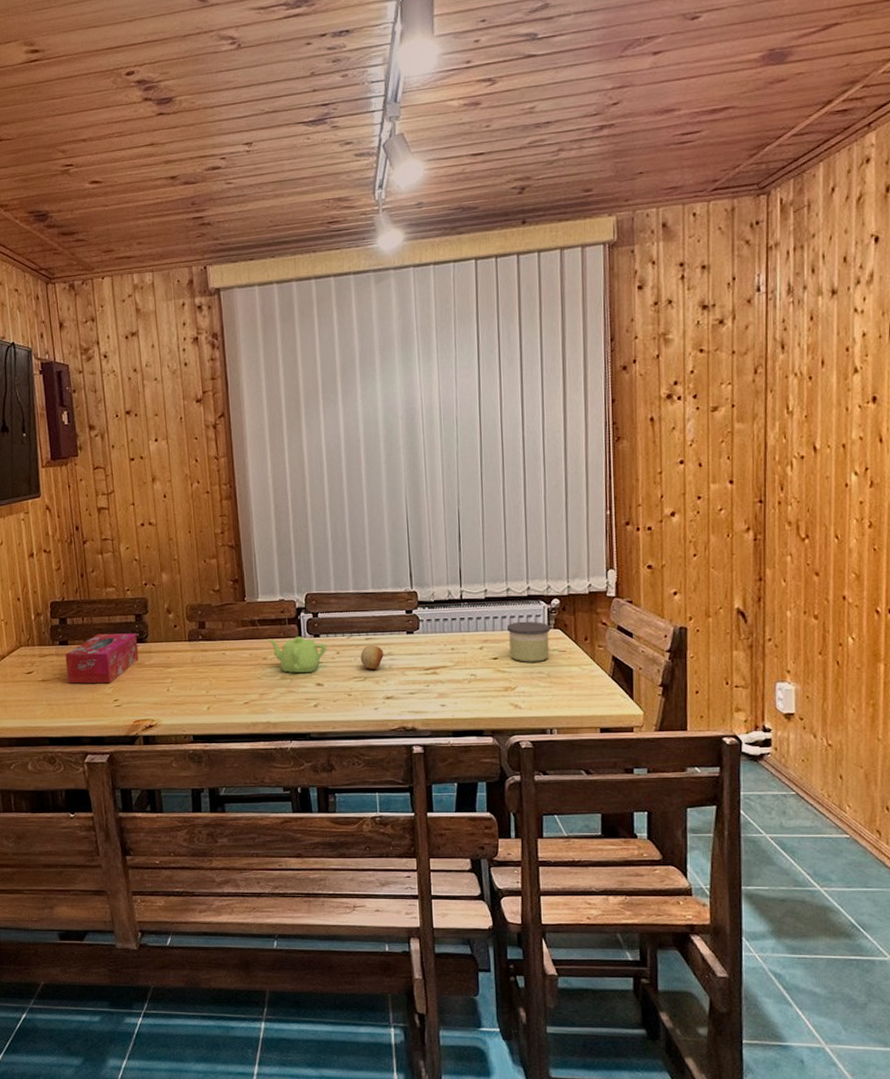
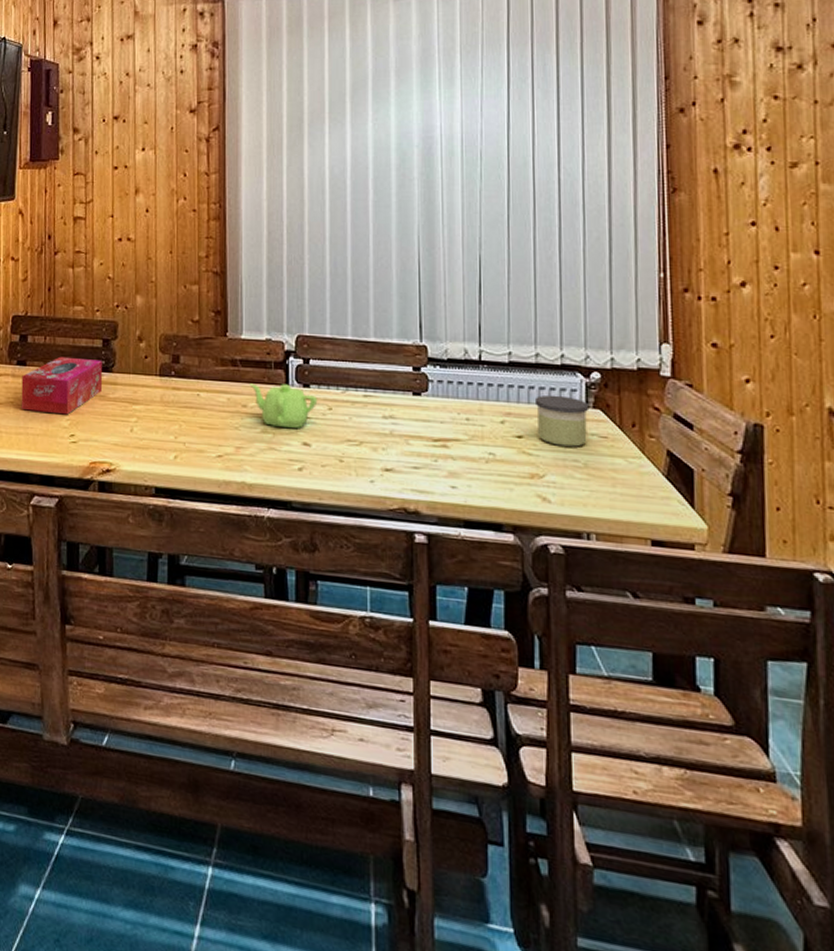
fruit: present [360,645,384,670] -> none [356,403,384,434]

